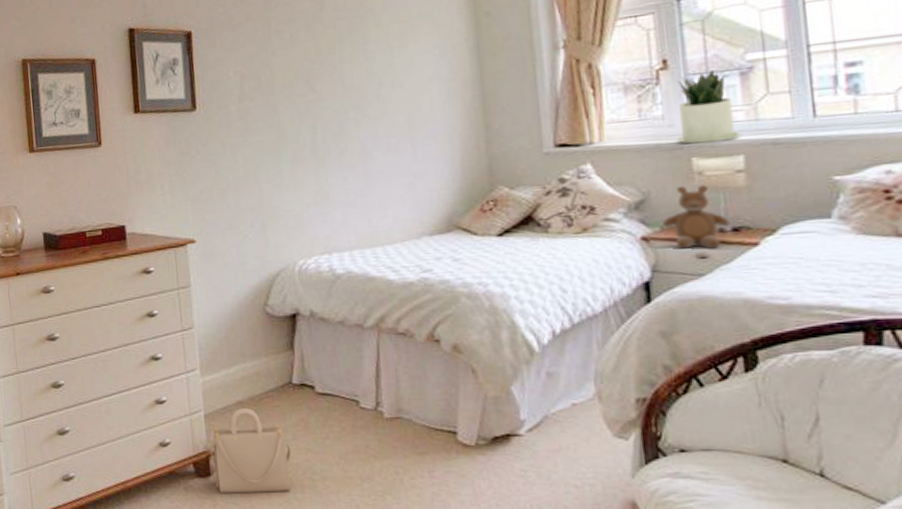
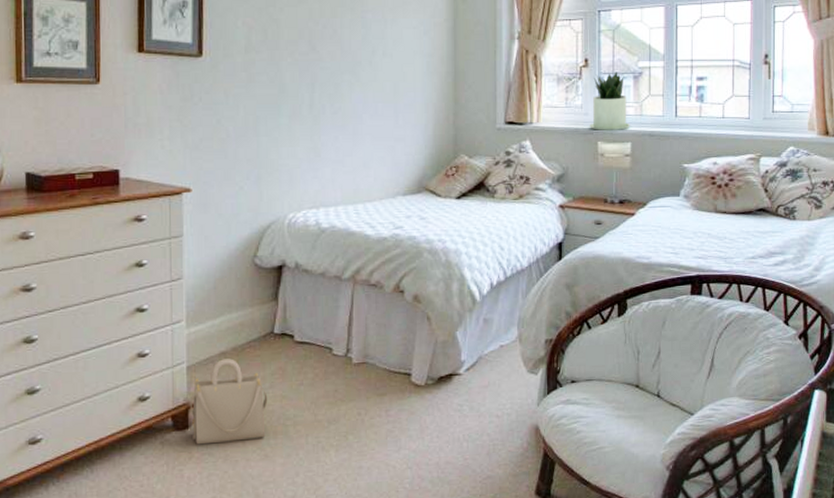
teddy bear: present [662,185,730,249] -> none [575,164,618,217]

